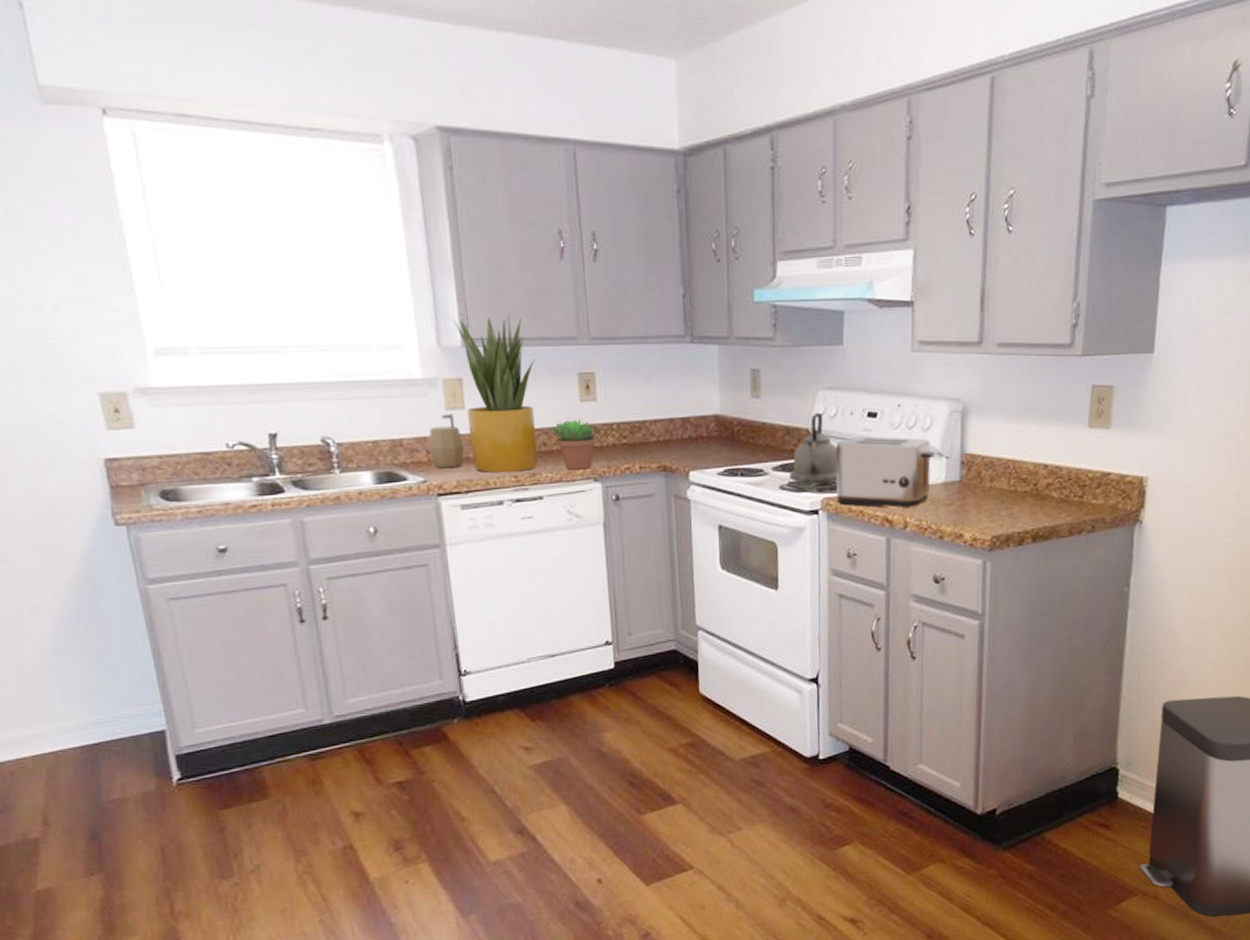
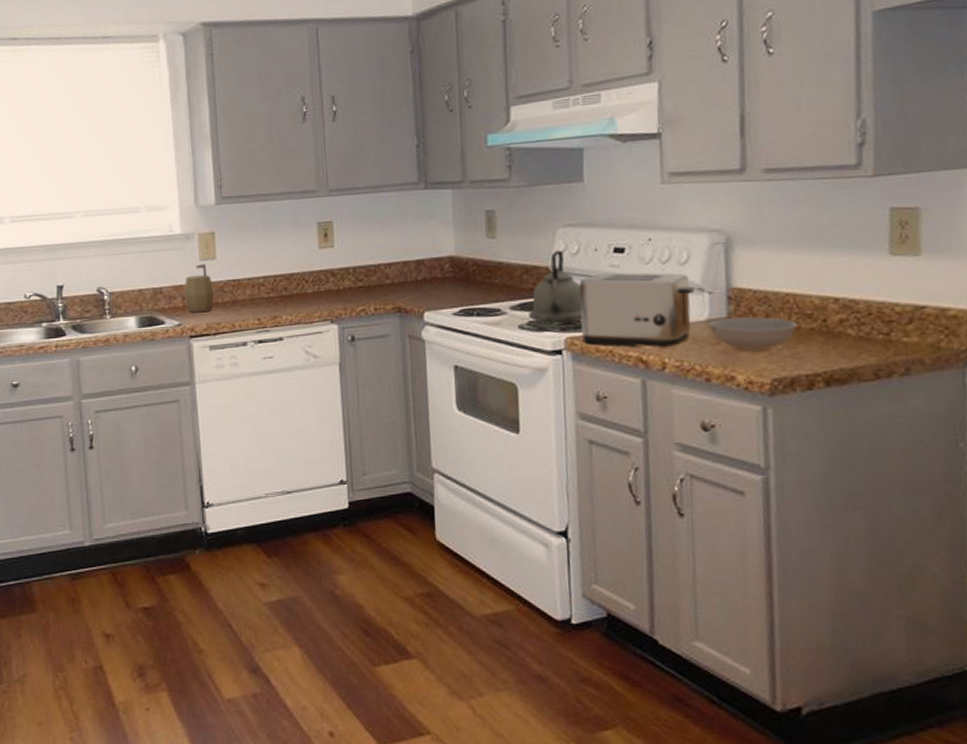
planter: present [453,313,538,473] -> none [209,172,279,317]
succulent plant: present [549,419,598,470] -> none [290,264,335,313]
bowl: none [945,480,1015,513] -> present [709,317,797,353]

